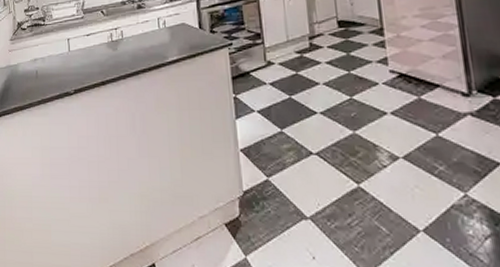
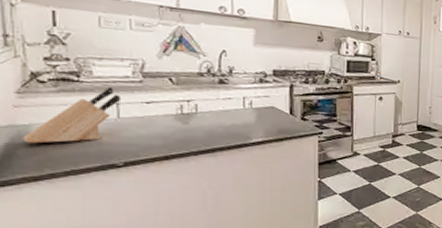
knife block: none [14,25,71,79] -> present [23,86,122,144]

